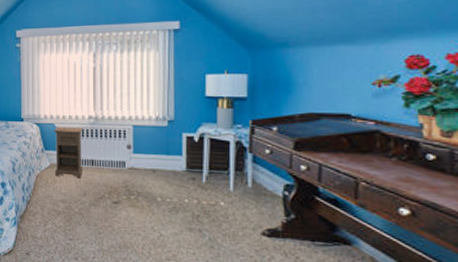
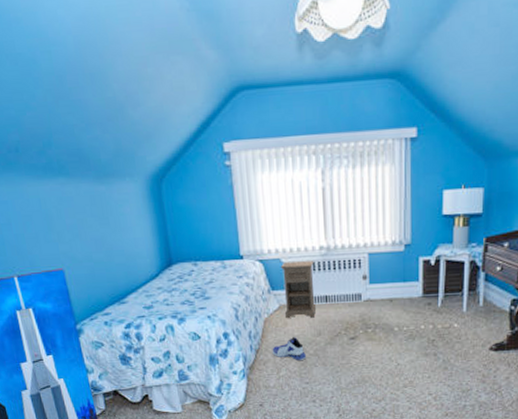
sneaker: none [41,194,71,217] -> present [272,337,306,360]

